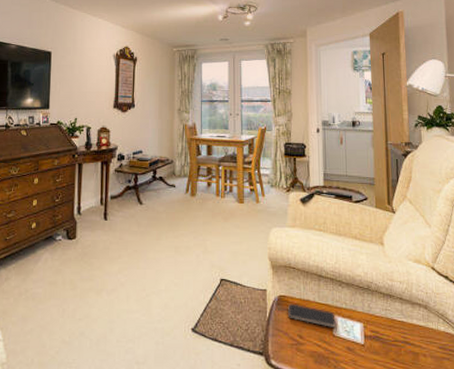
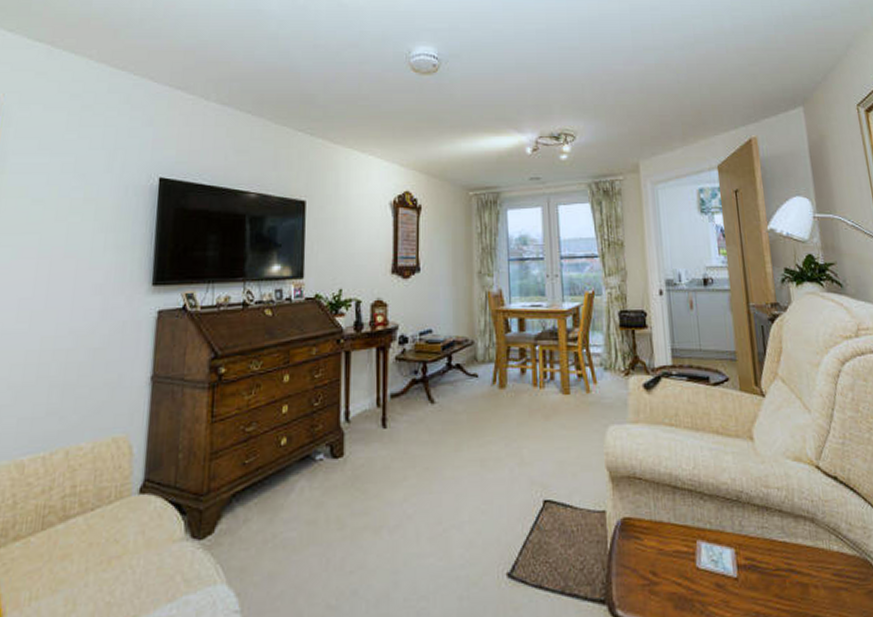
smartphone: present [288,303,336,327] -> none [635,527,699,557]

